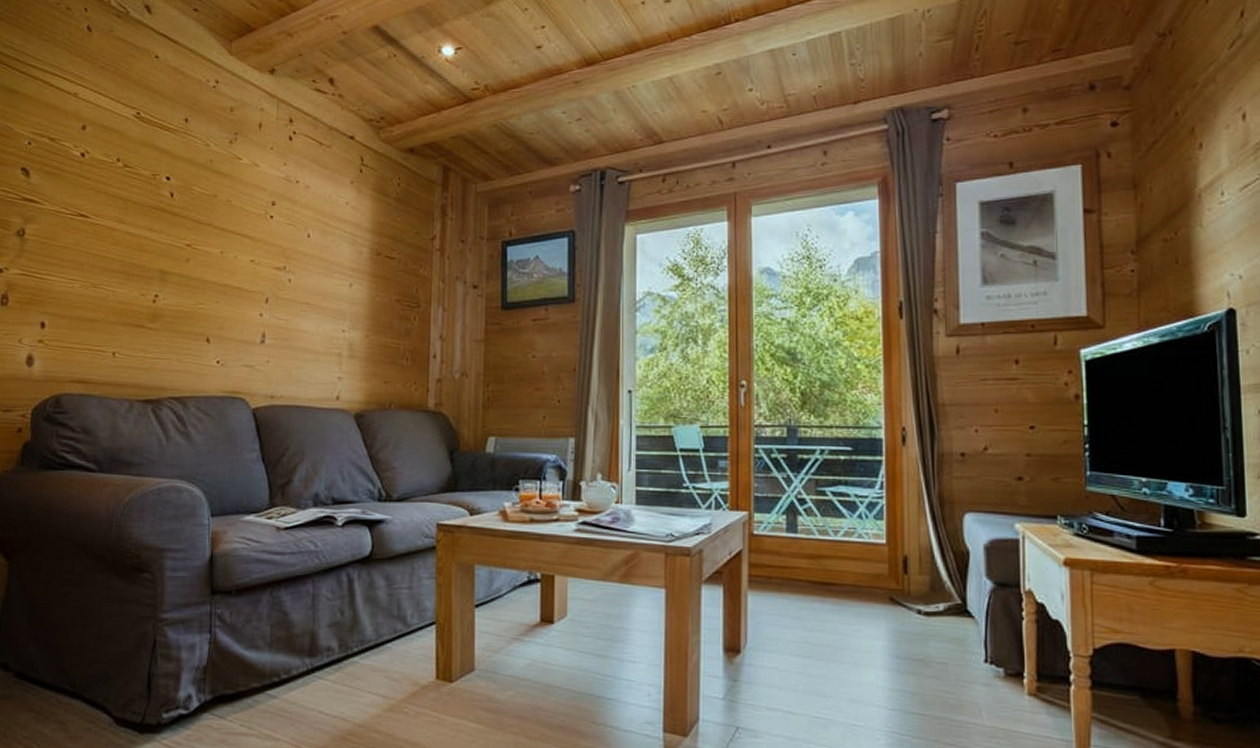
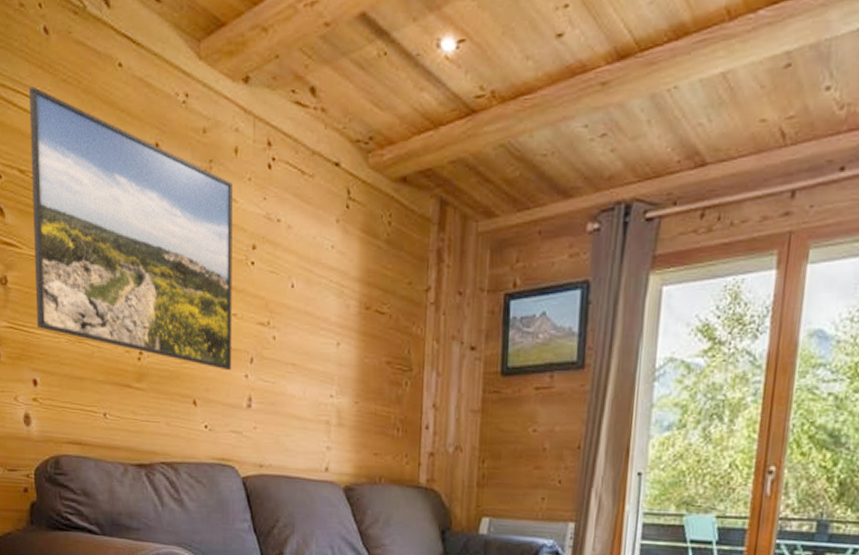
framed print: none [51,71,256,311] -> present [28,86,233,371]

